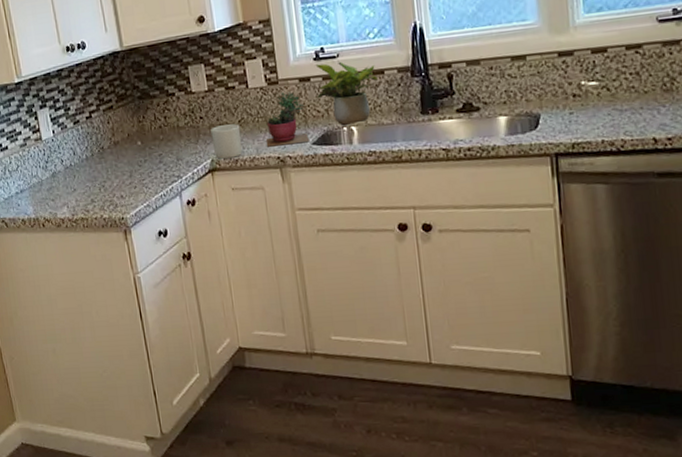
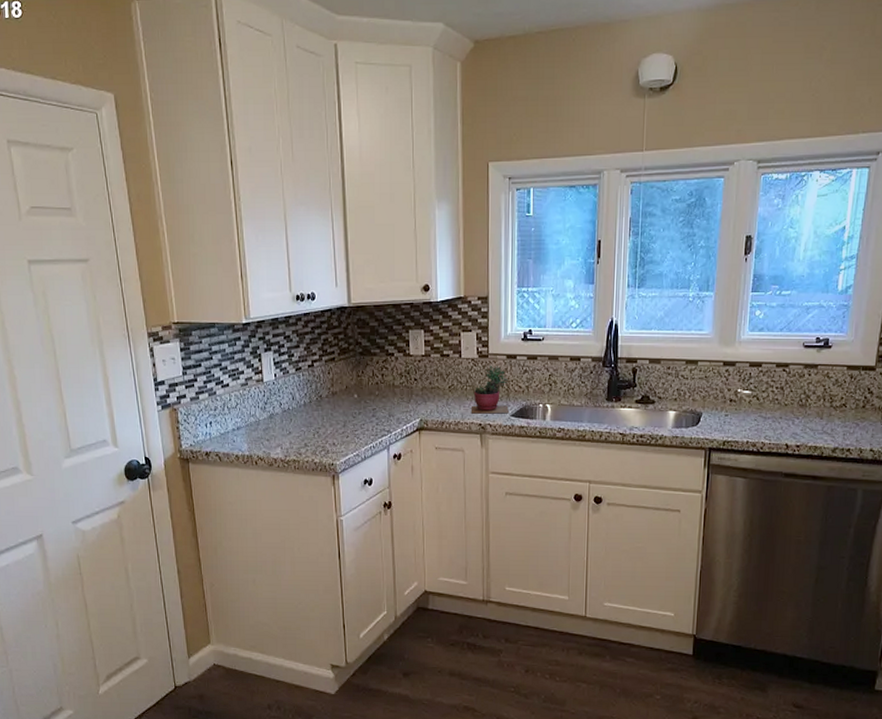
mug: present [211,124,243,159] -> none [423,389,450,420]
potted plant: present [315,61,378,126] -> none [520,344,574,403]

